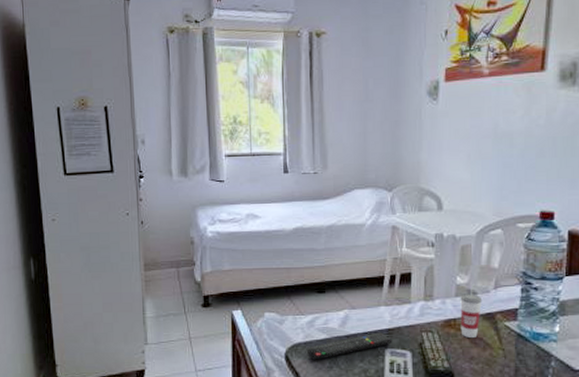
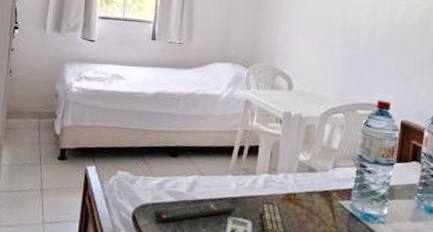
cup: present [460,283,483,337] -> none [299,161,321,213]

